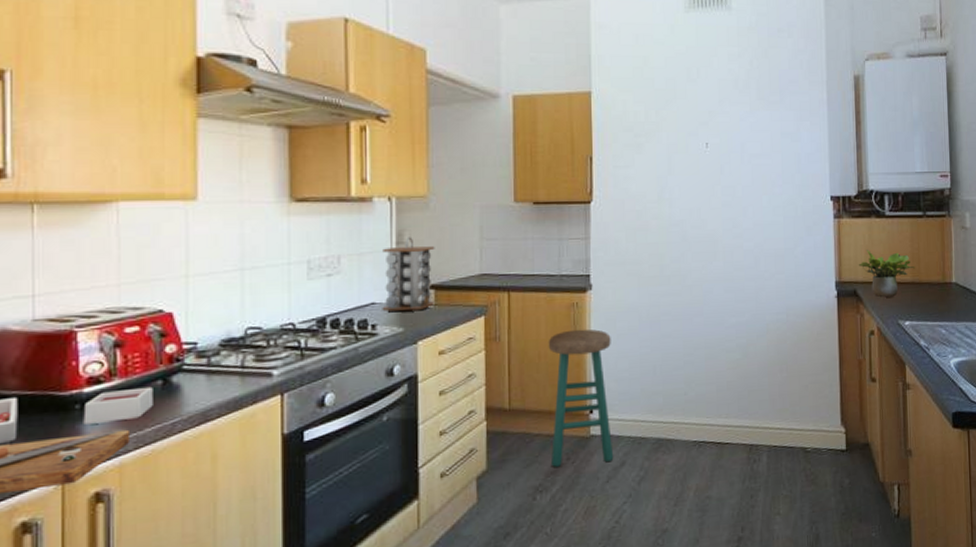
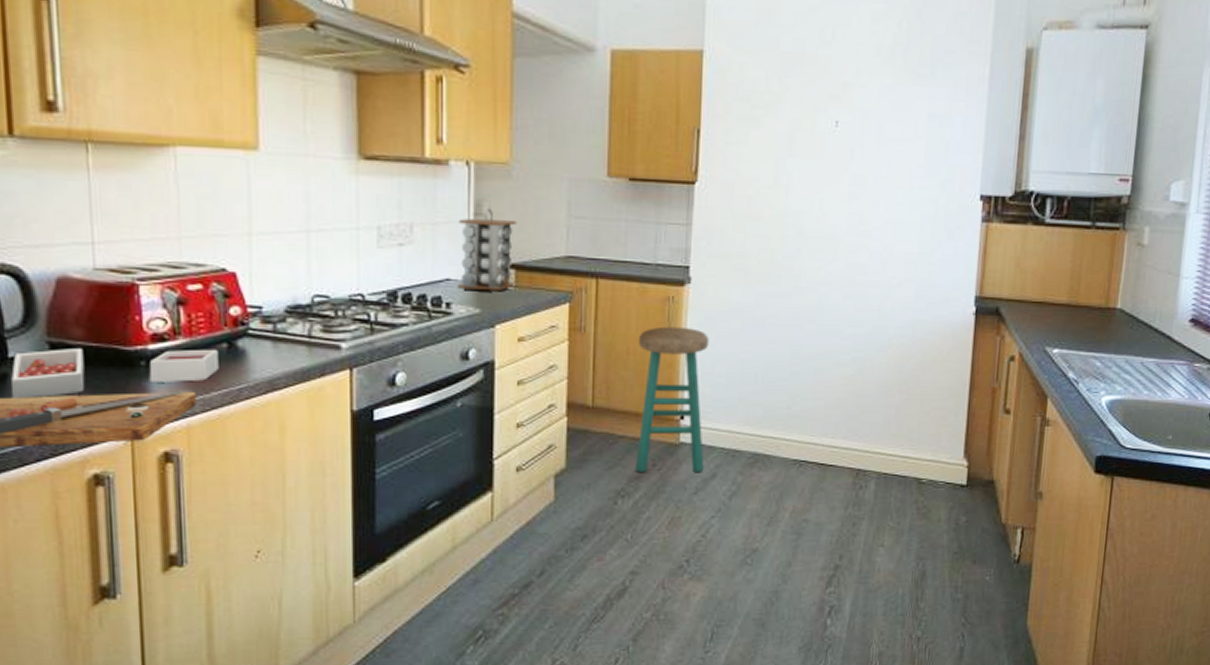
potted plant: present [858,249,915,299] -> none [1004,262,1074,321]

